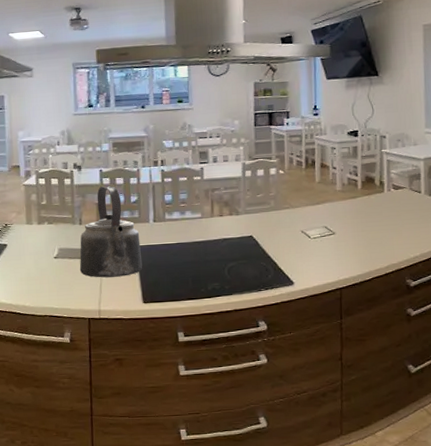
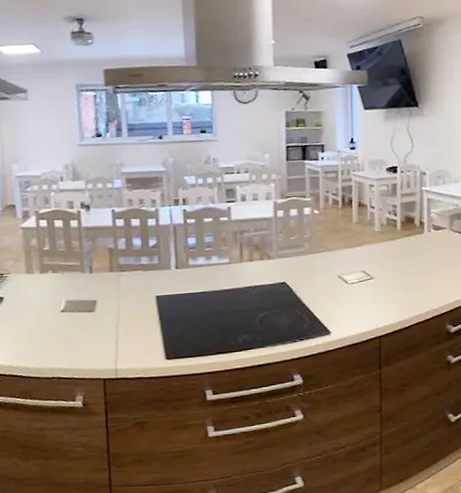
kettle: present [79,186,143,278] -> none [91,228,165,333]

